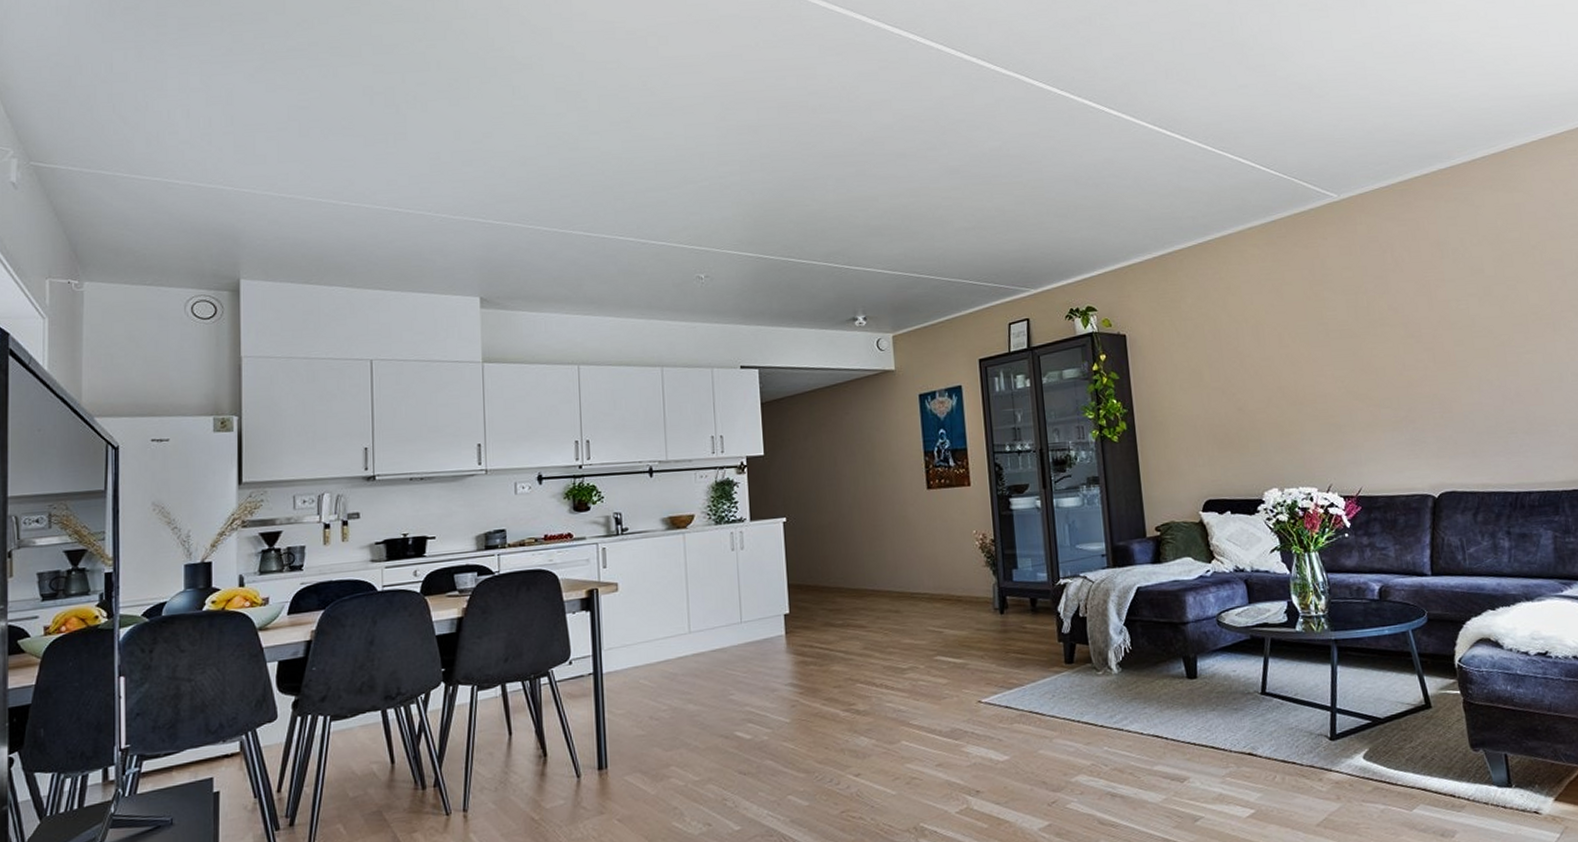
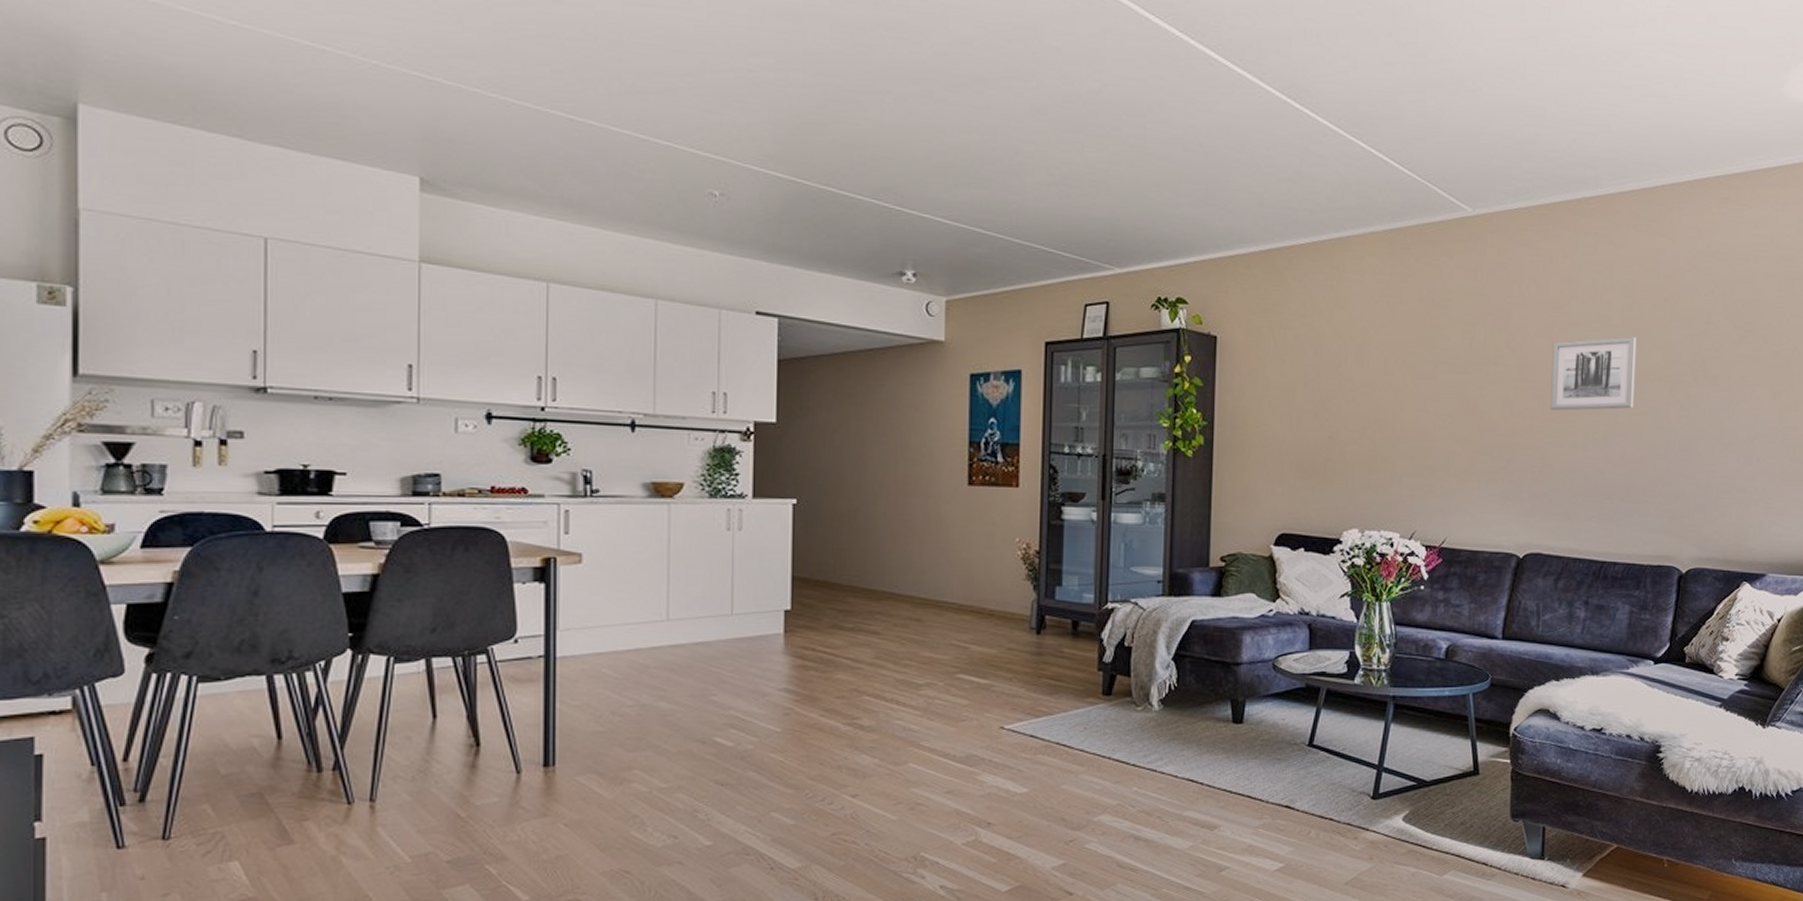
wall art: none [1432,284,1521,359] -> present [1550,337,1636,411]

